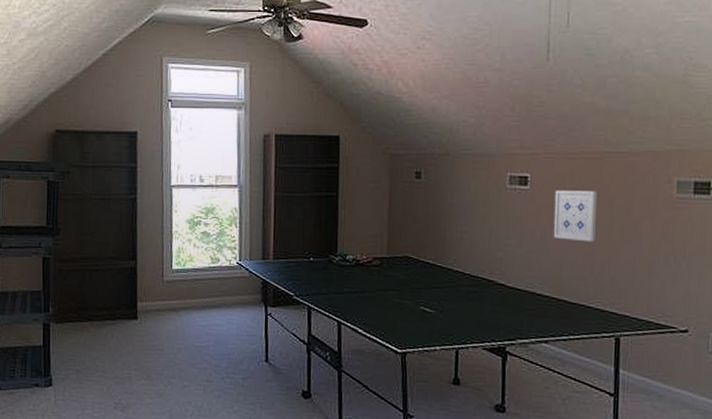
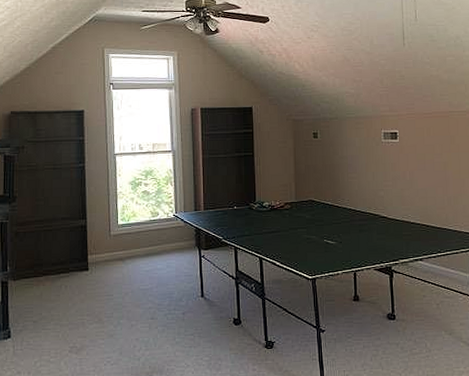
wall art: present [553,190,597,243] -> none [417,141,449,180]

